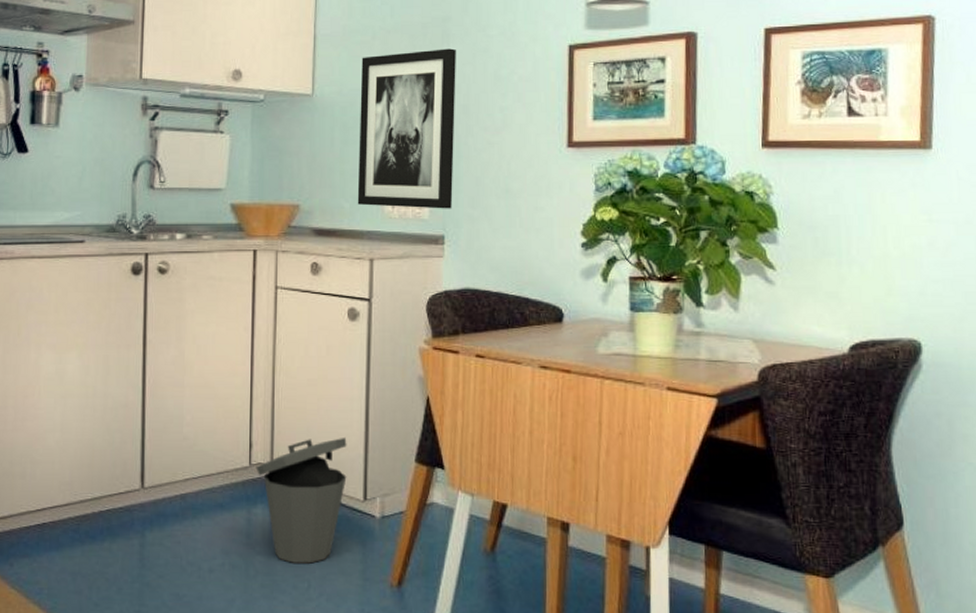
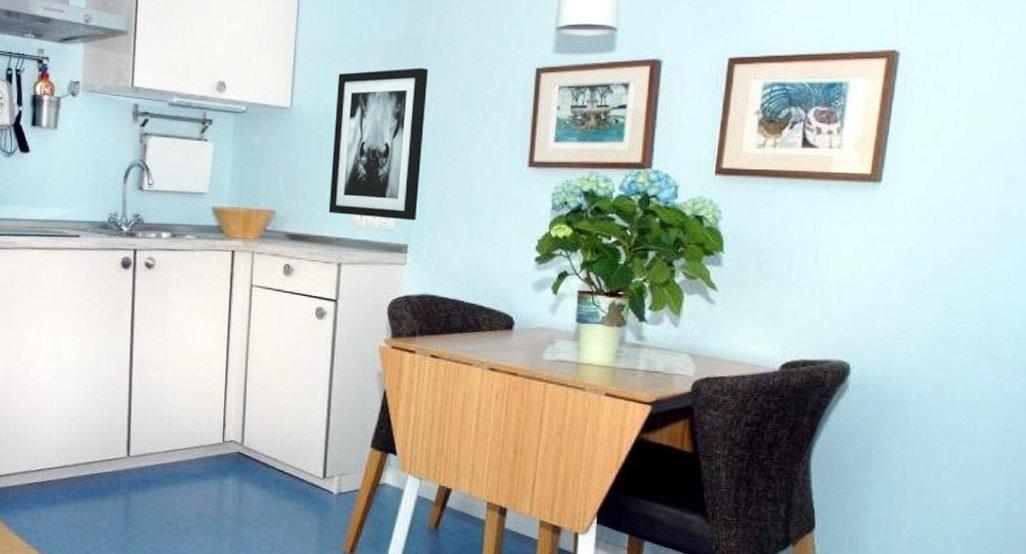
trash can: present [255,437,347,564] -> none [228,422,310,530]

